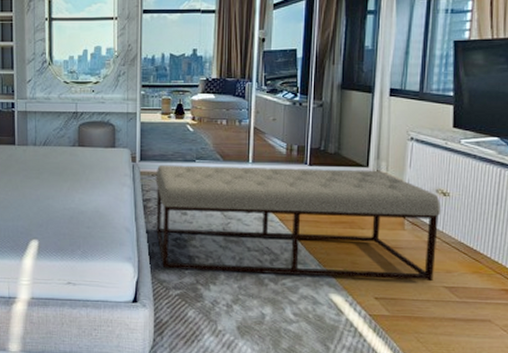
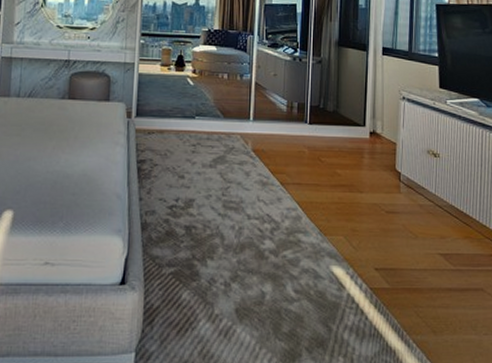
bench: present [155,164,441,282] -> none [150,121,433,249]

